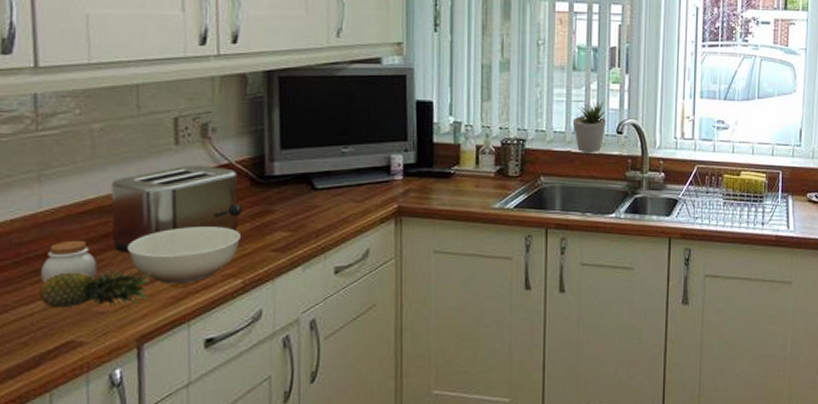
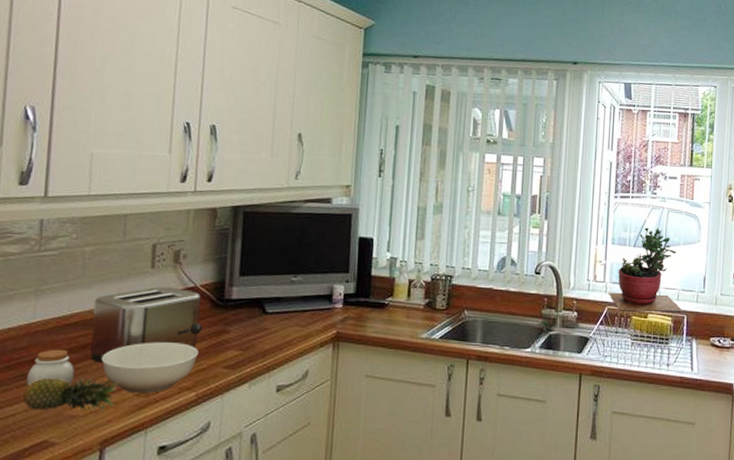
potted plant: present [572,101,607,152] -> none [495,243,527,290]
succulent plant: none [697,78,778,170] -> present [608,227,683,312]

